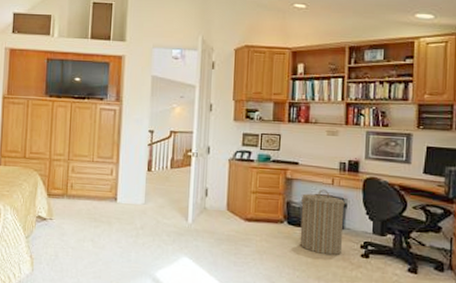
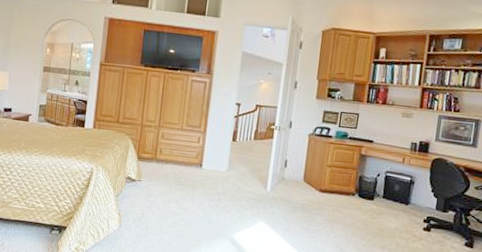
laundry hamper: present [299,189,345,256] -> none [368,167,413,228]

